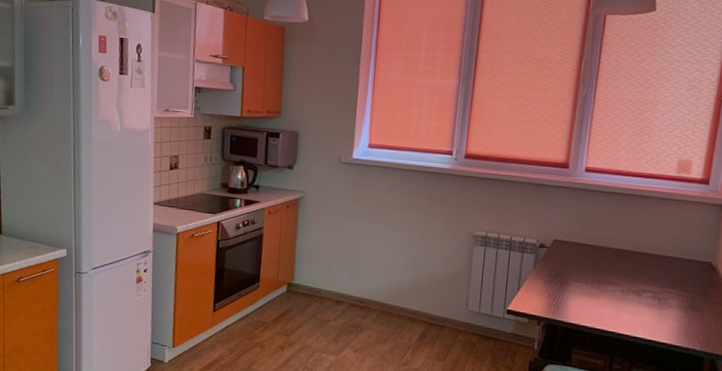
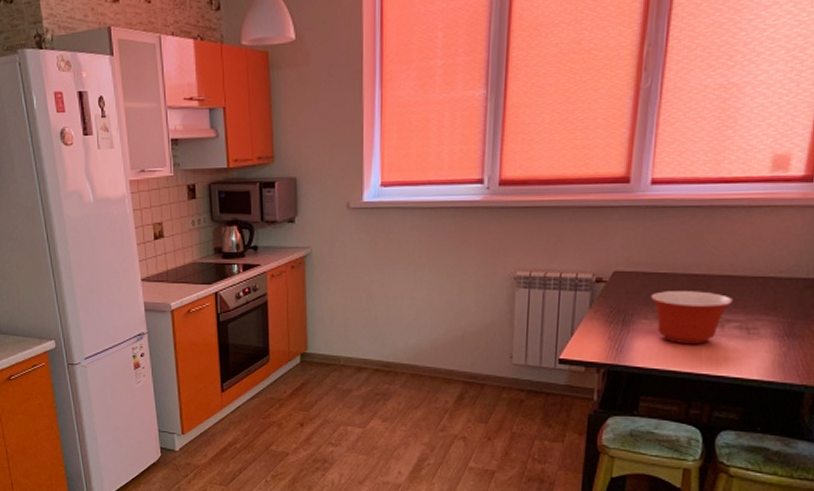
mixing bowl: none [583,260,648,309] -> present [651,291,733,345]

